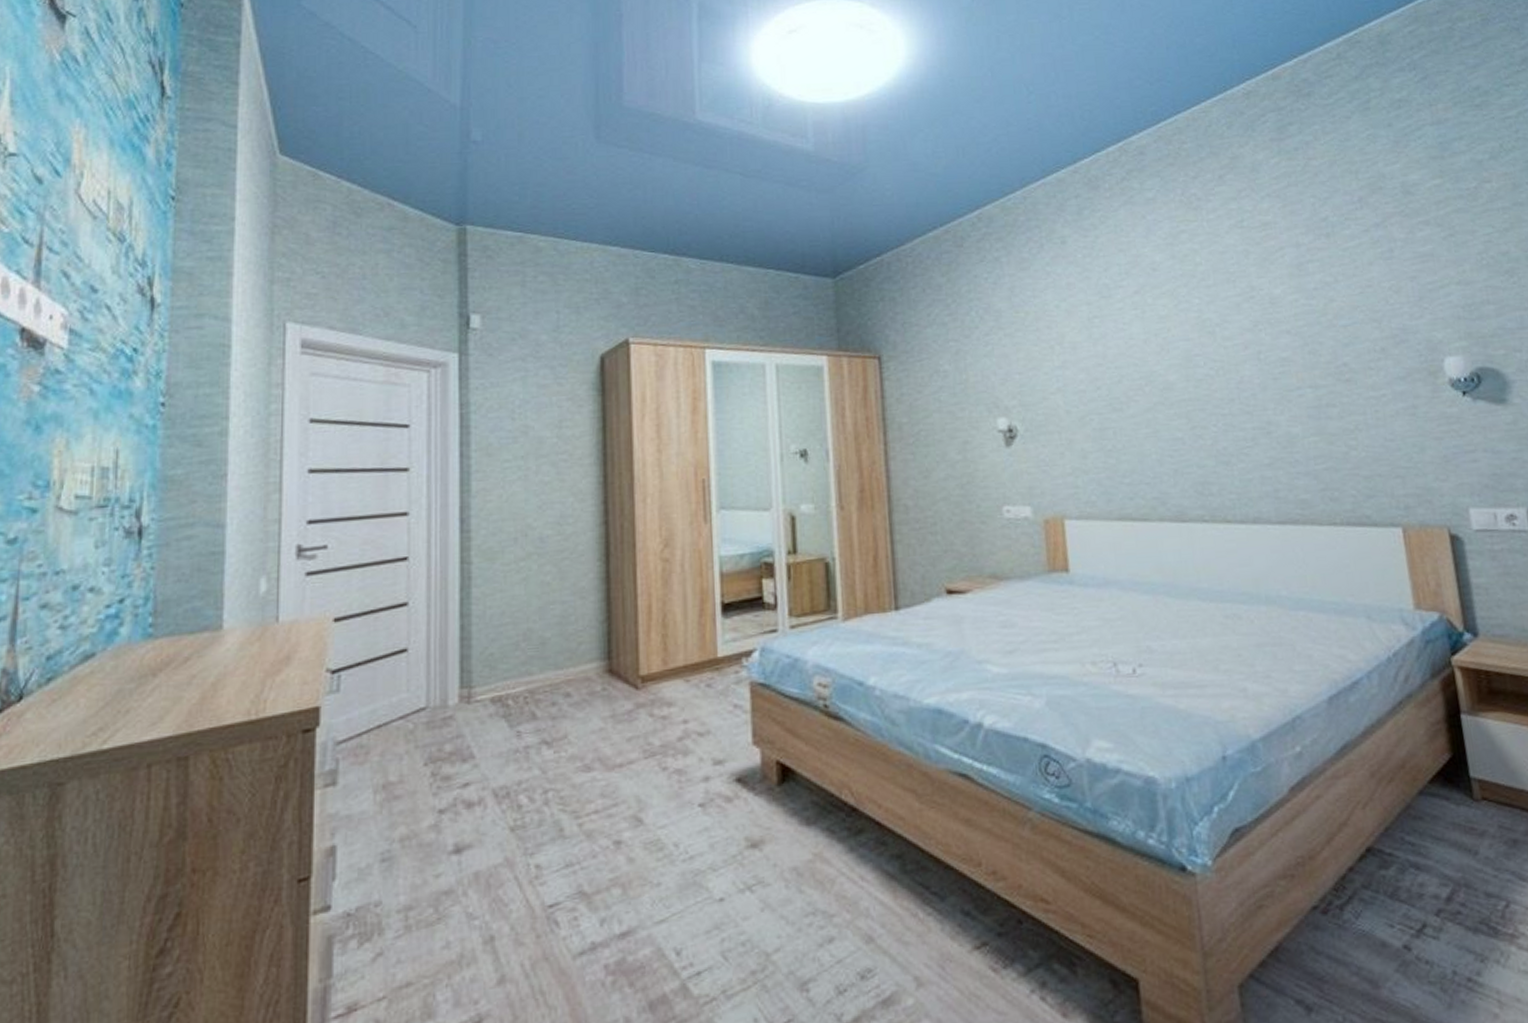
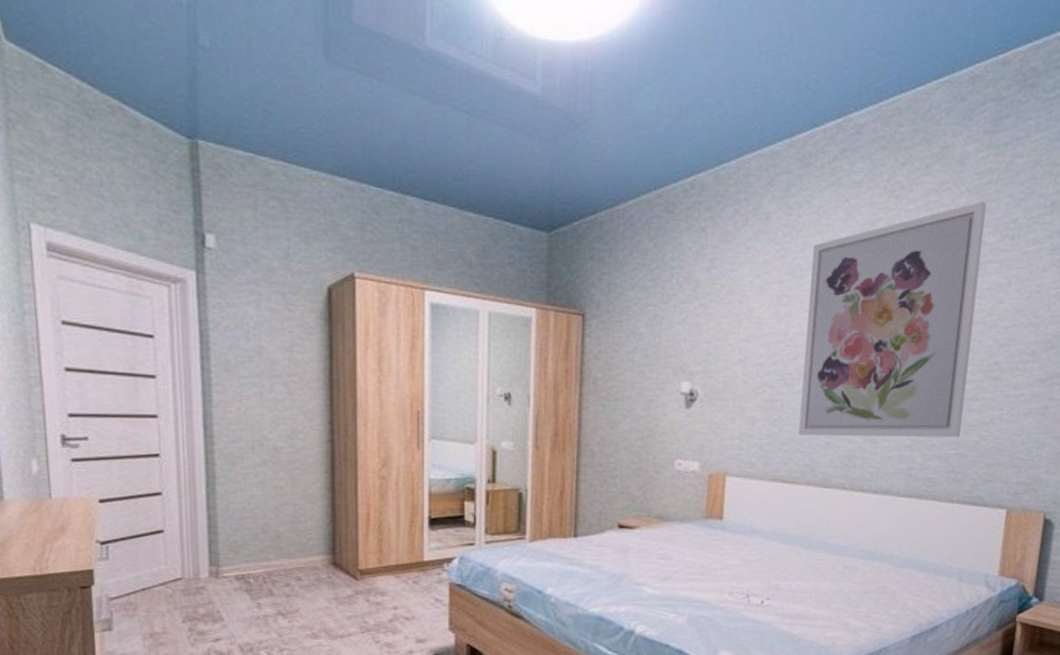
wall art: none [1117,203,1326,465] -> present [798,201,986,438]

